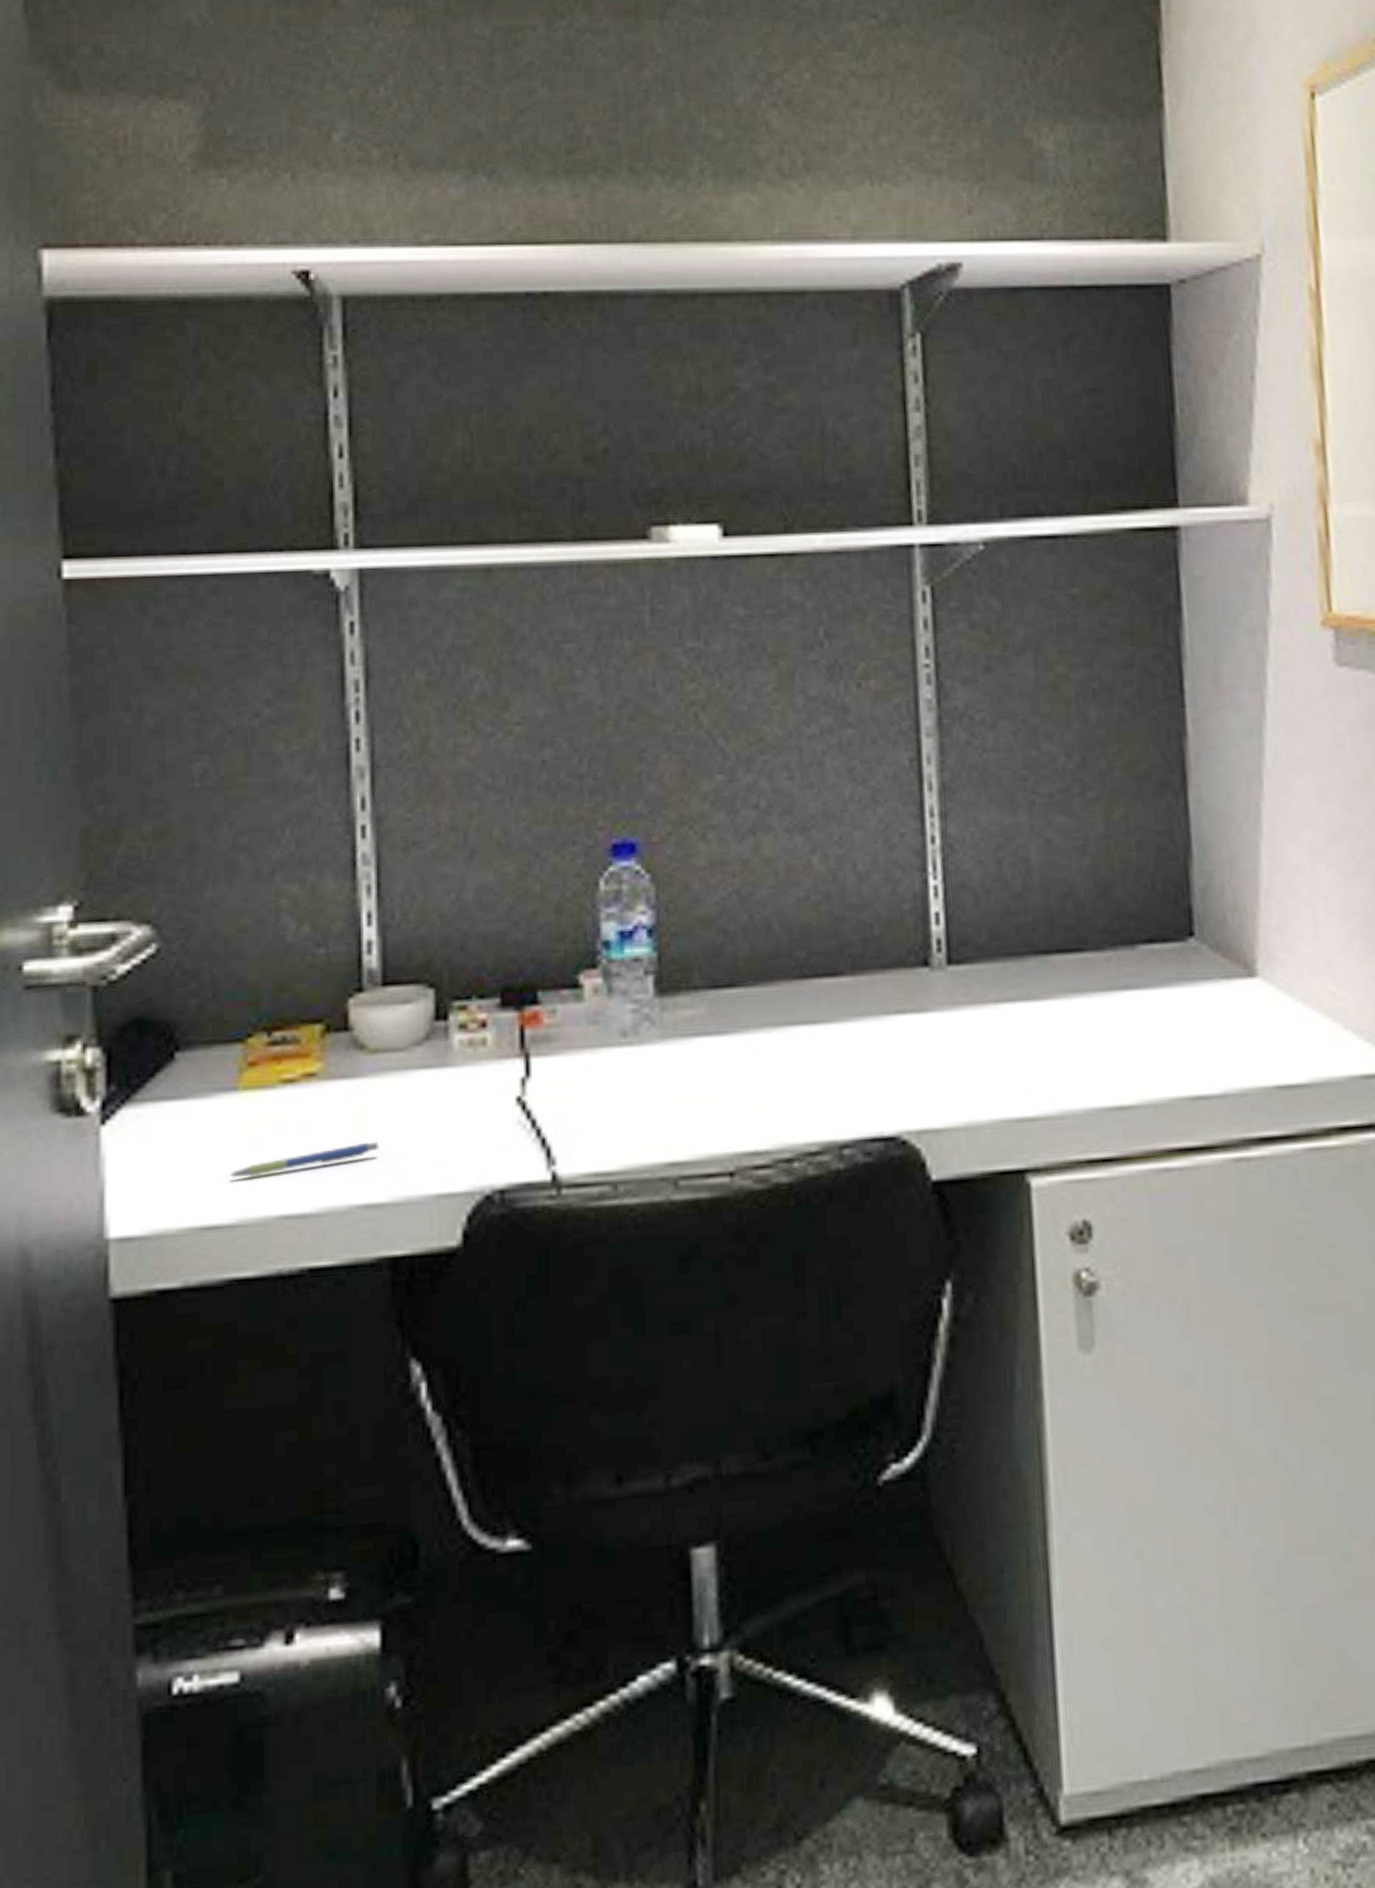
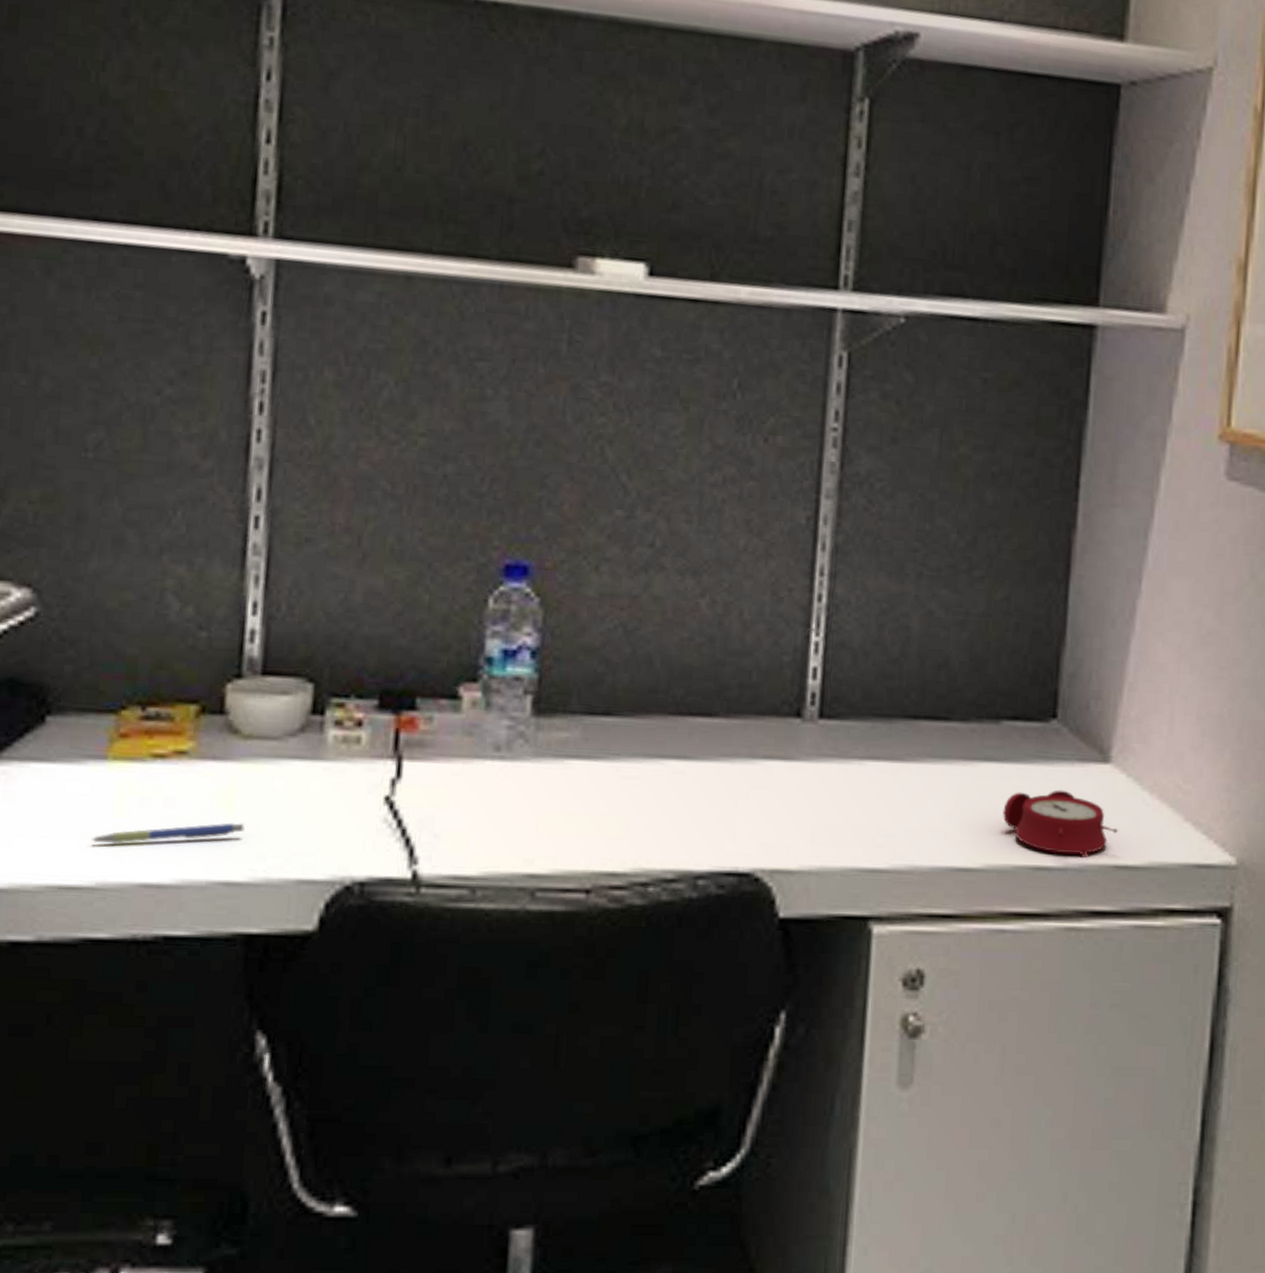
alarm clock: none [1151,1011,1275,1081] -> present [1003,790,1118,858]

